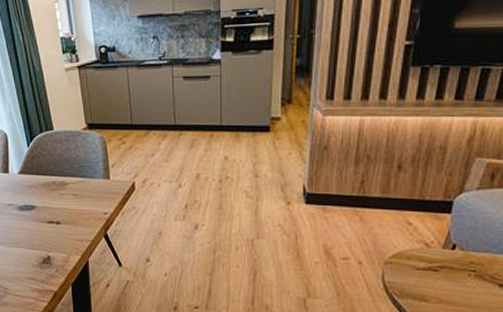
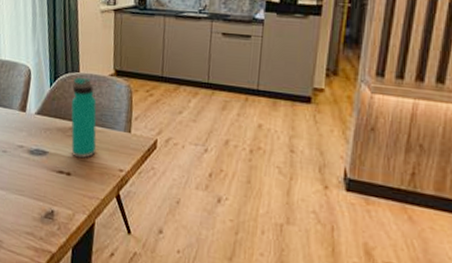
water bottle: none [49,134,80,208] -> present [71,77,97,159]

